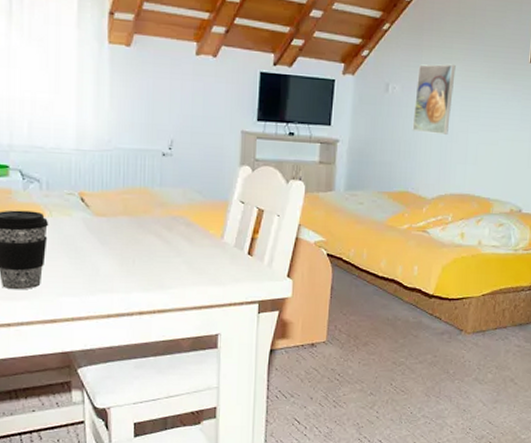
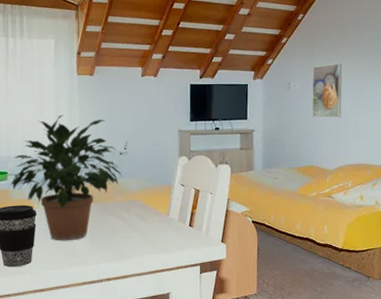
potted plant: none [12,95,165,262] -> present [10,114,123,241]

